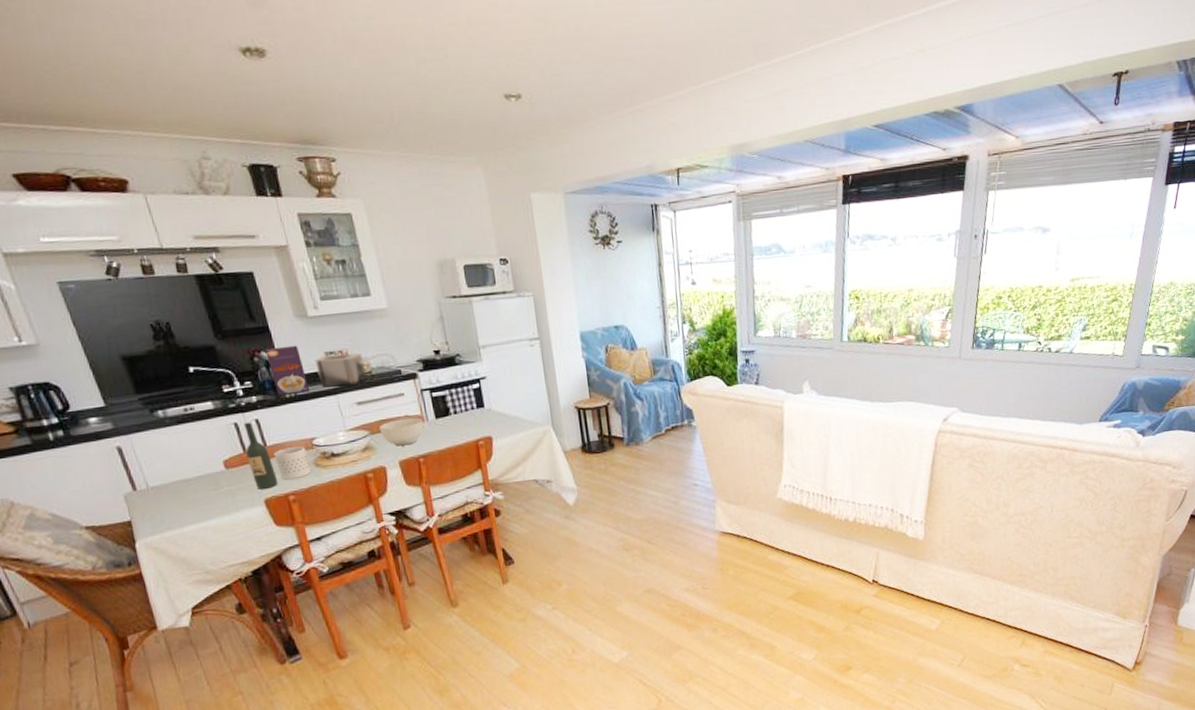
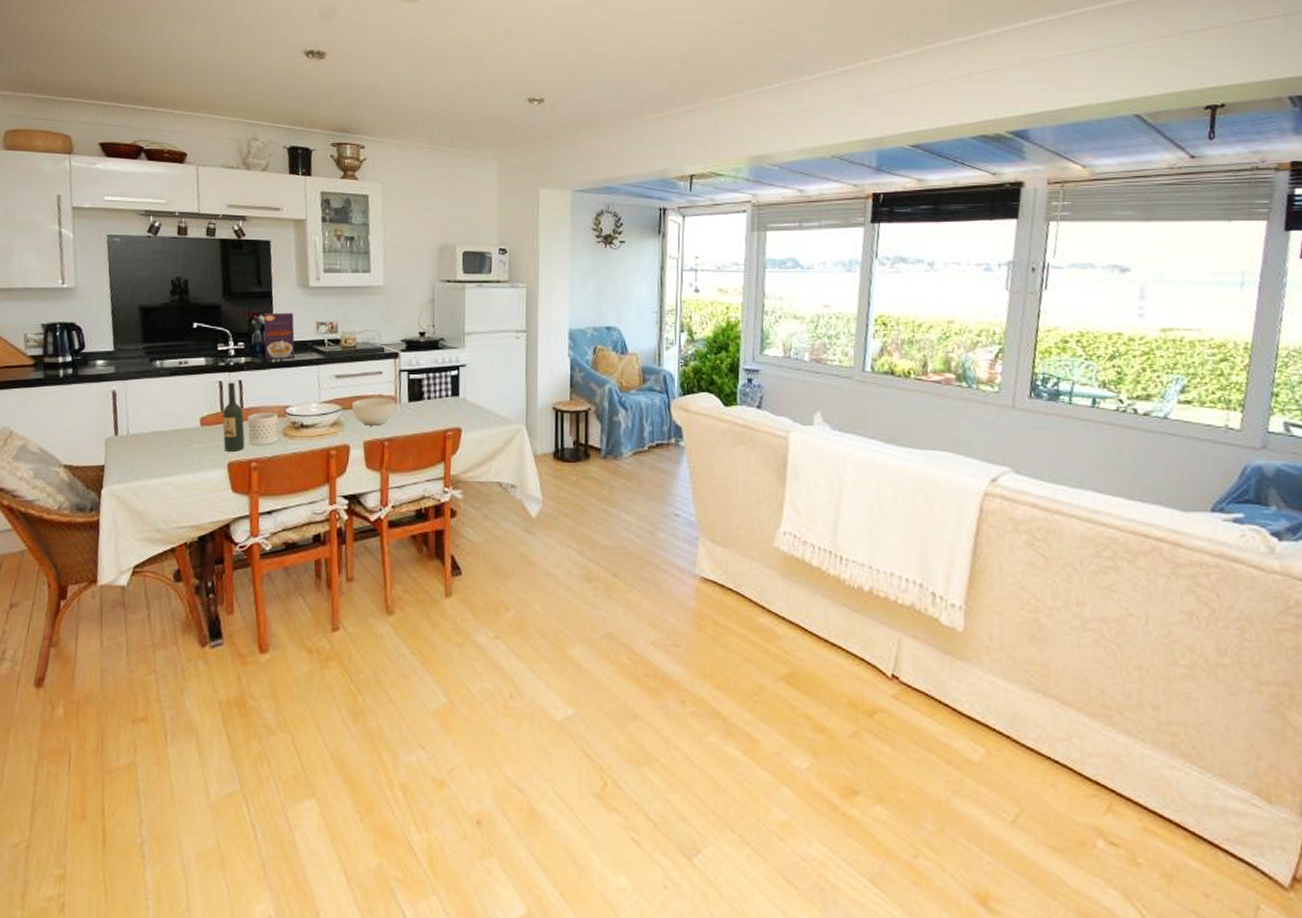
toaster: present [314,353,367,388] -> none [305,326,351,359]

